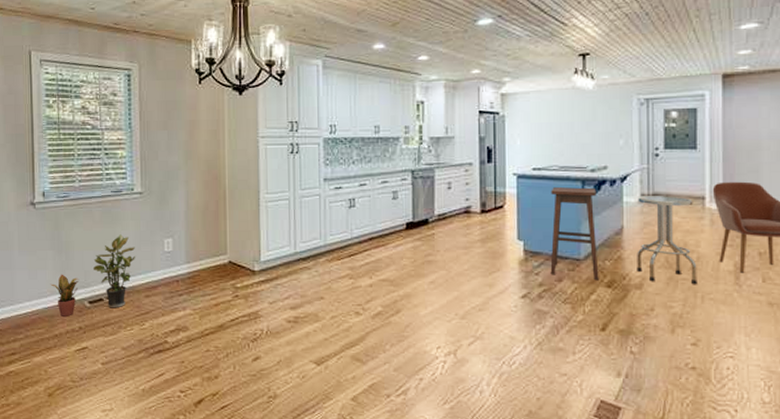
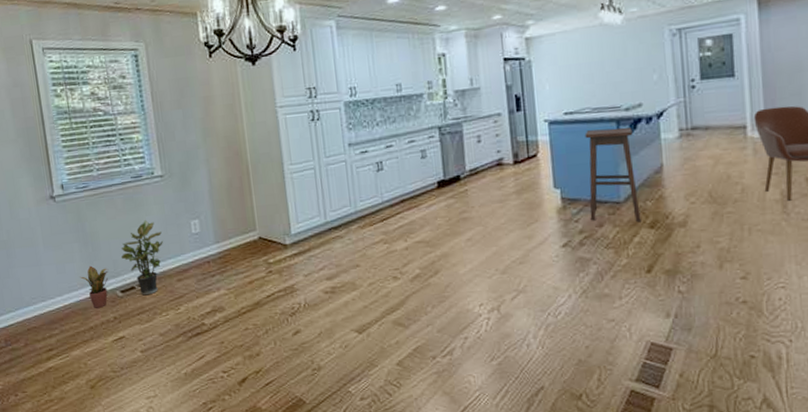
bar stool: present [637,196,697,285] -> none [676,128,743,219]

